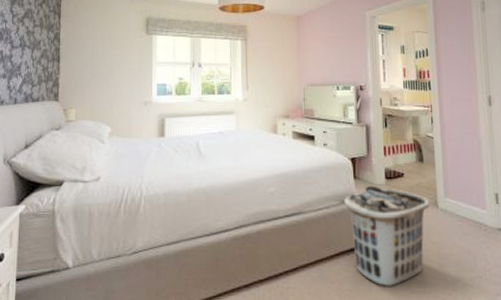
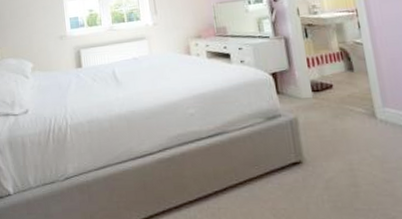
clothes hamper: present [343,185,431,286] -> none [267,99,368,204]

